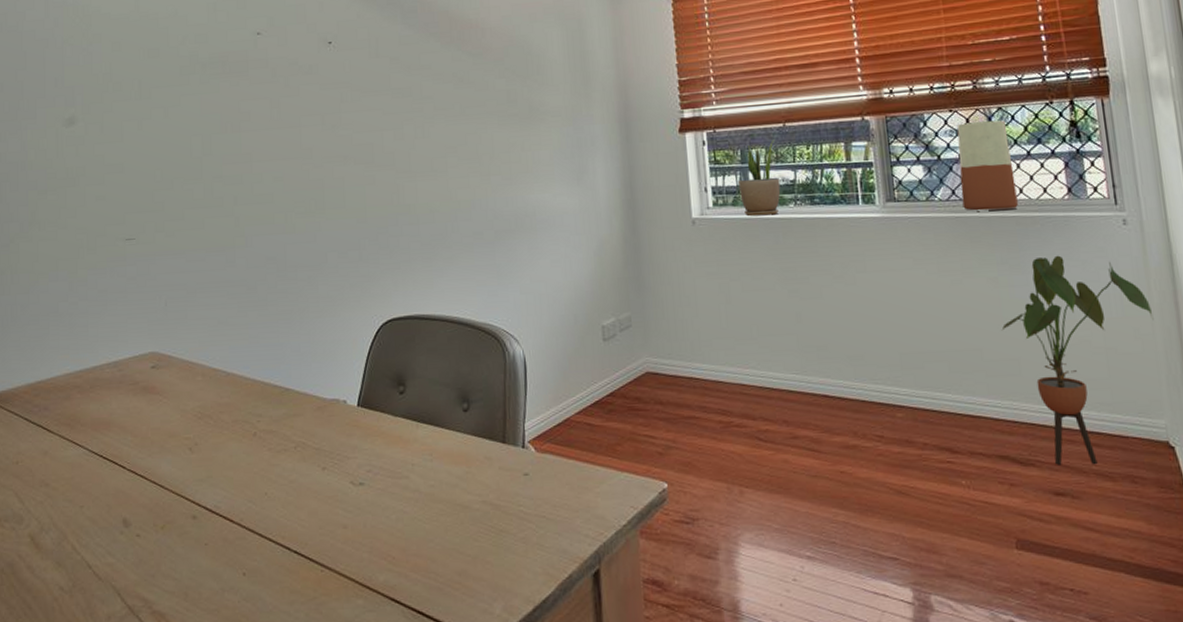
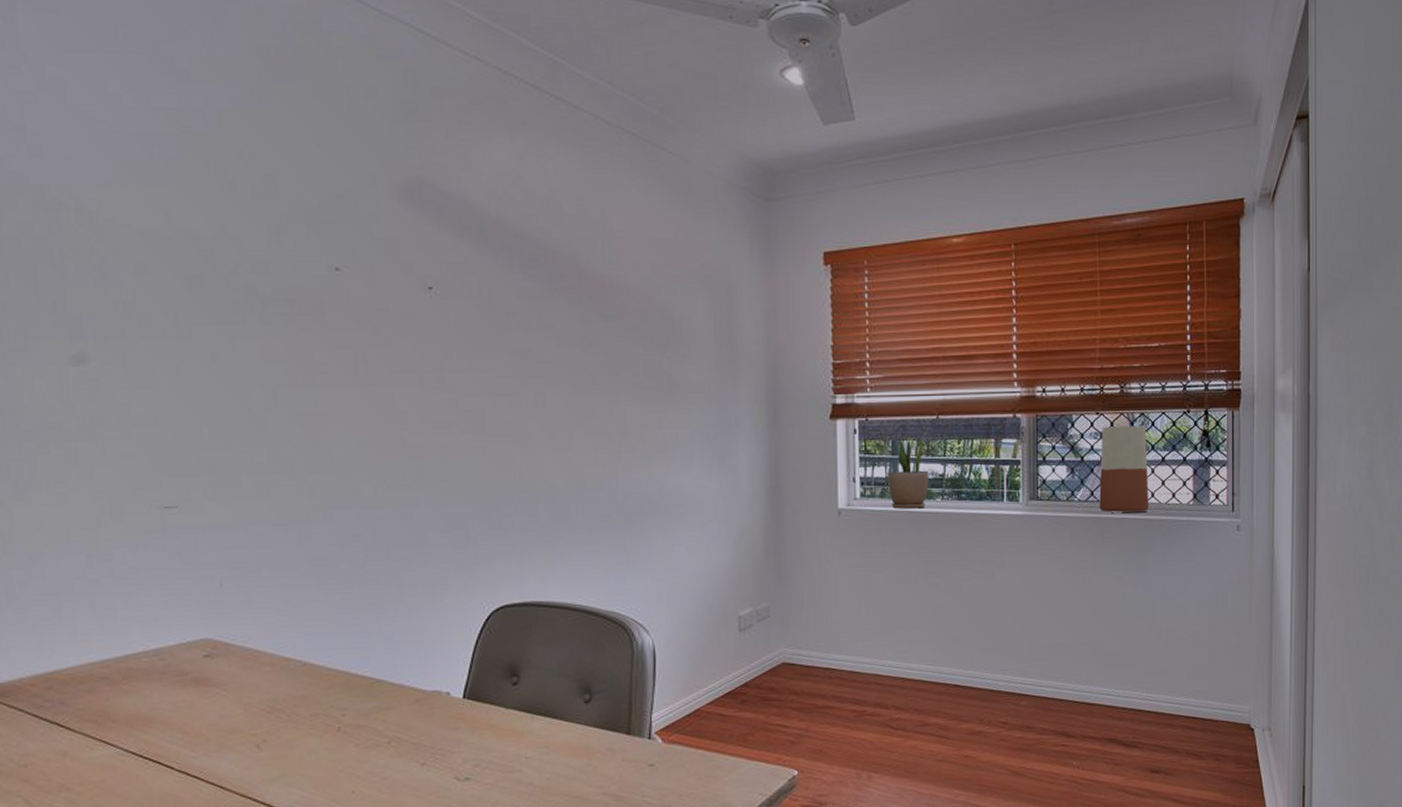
house plant: present [1001,255,1154,465] -> none [1121,557,1251,746]

